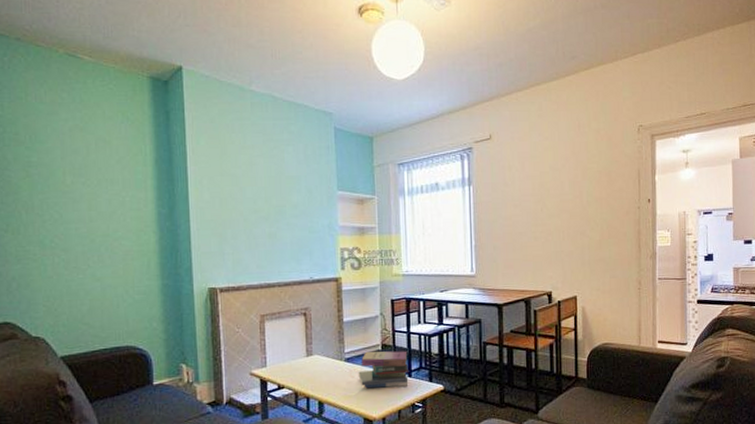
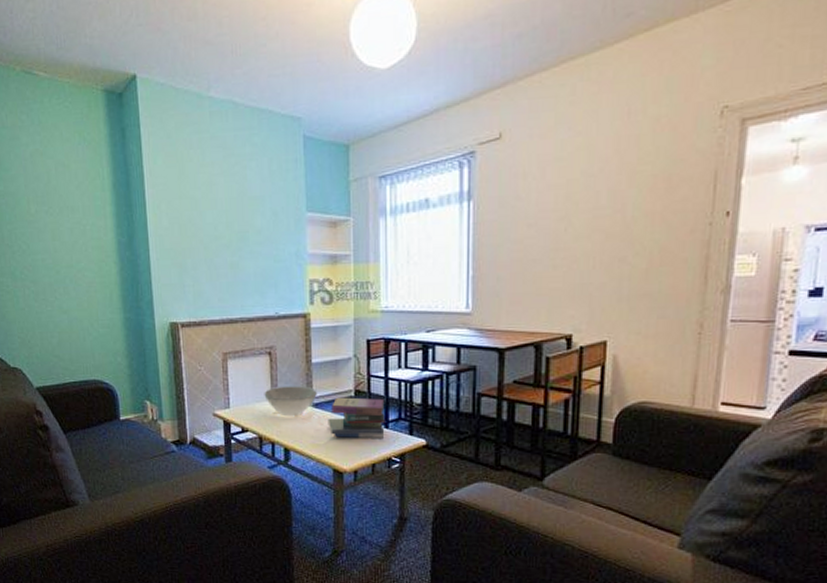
bowl: none [299,343,348,372] -> present [264,386,317,417]

